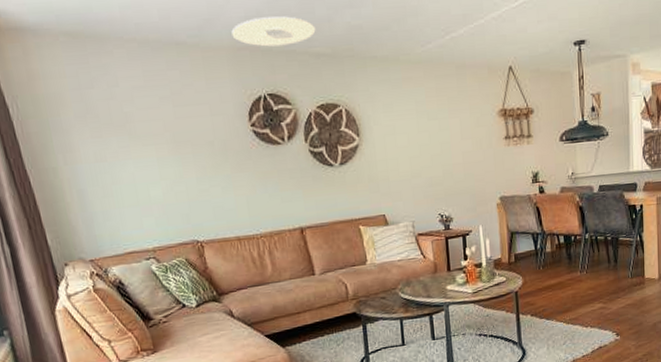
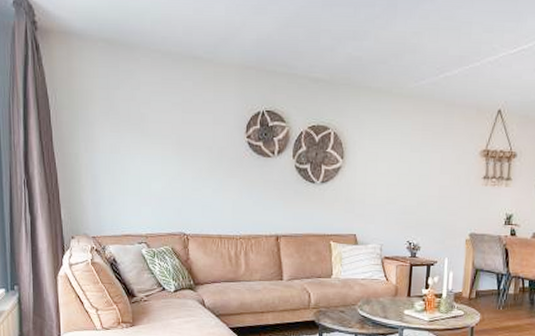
ceiling light: present [231,16,316,47] -> none [243,42,318,69]

